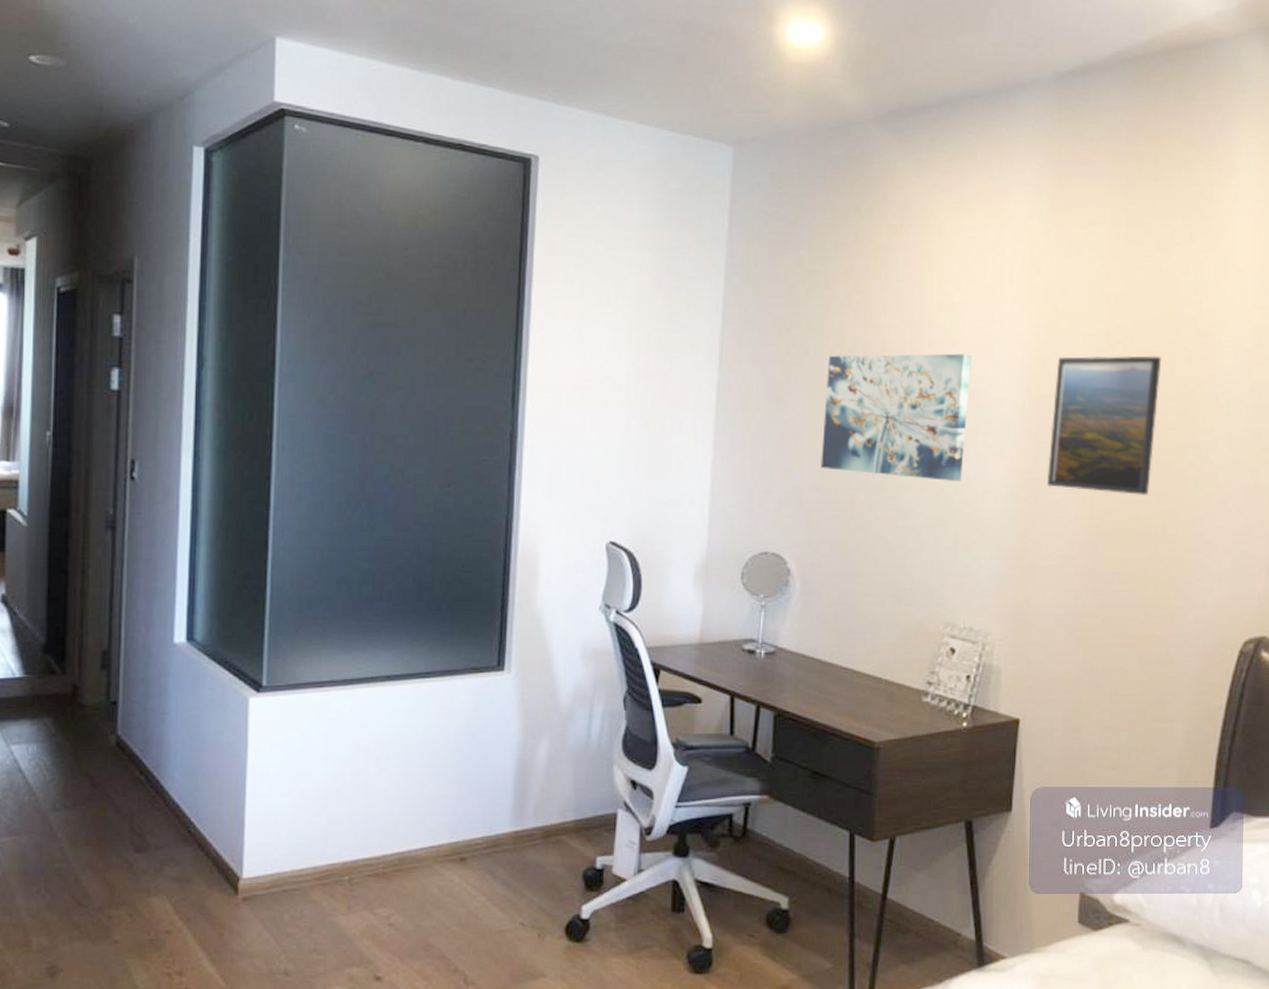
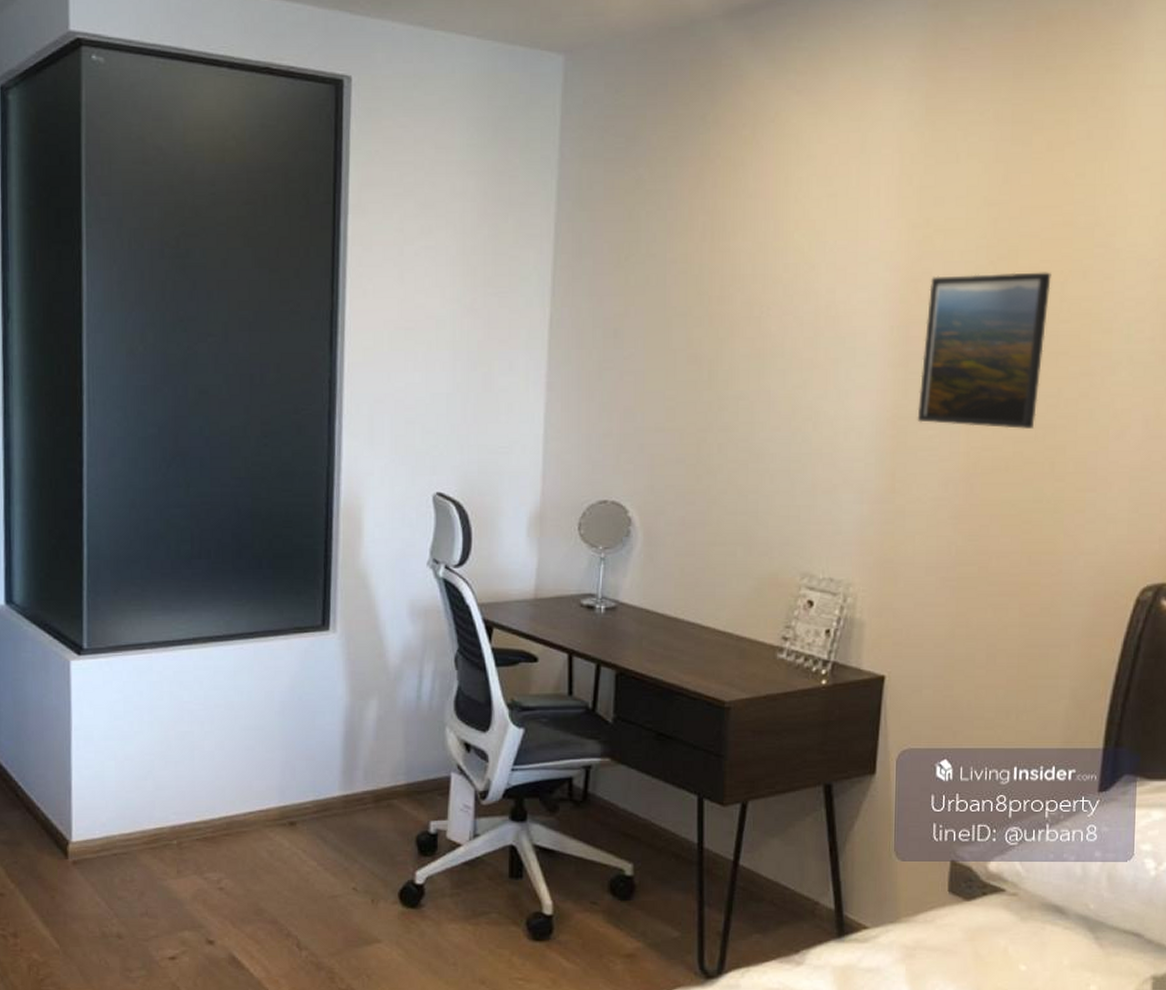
wall art: present [821,353,971,481] -> none [664,277,832,419]

